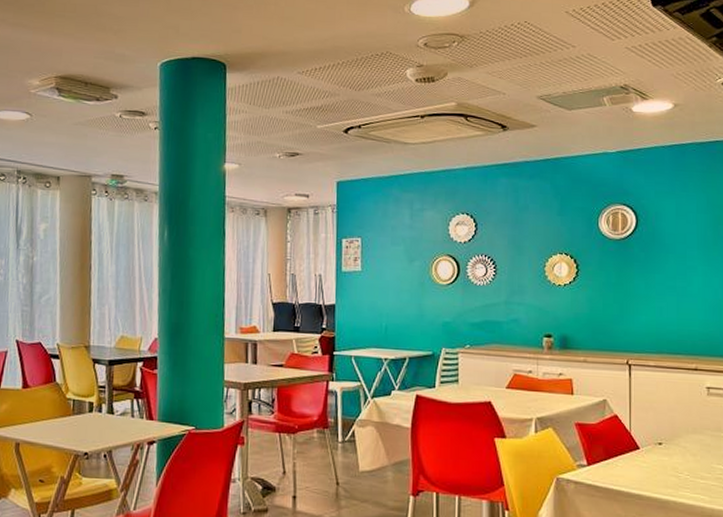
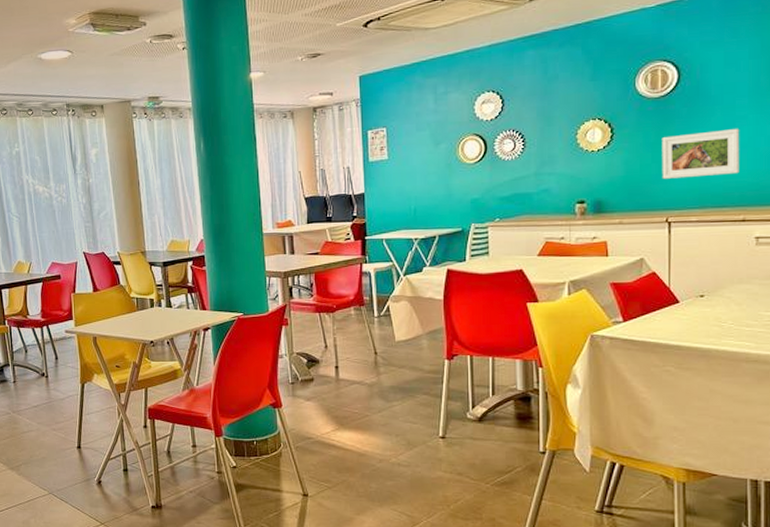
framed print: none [622,277,691,323] -> present [662,128,740,179]

